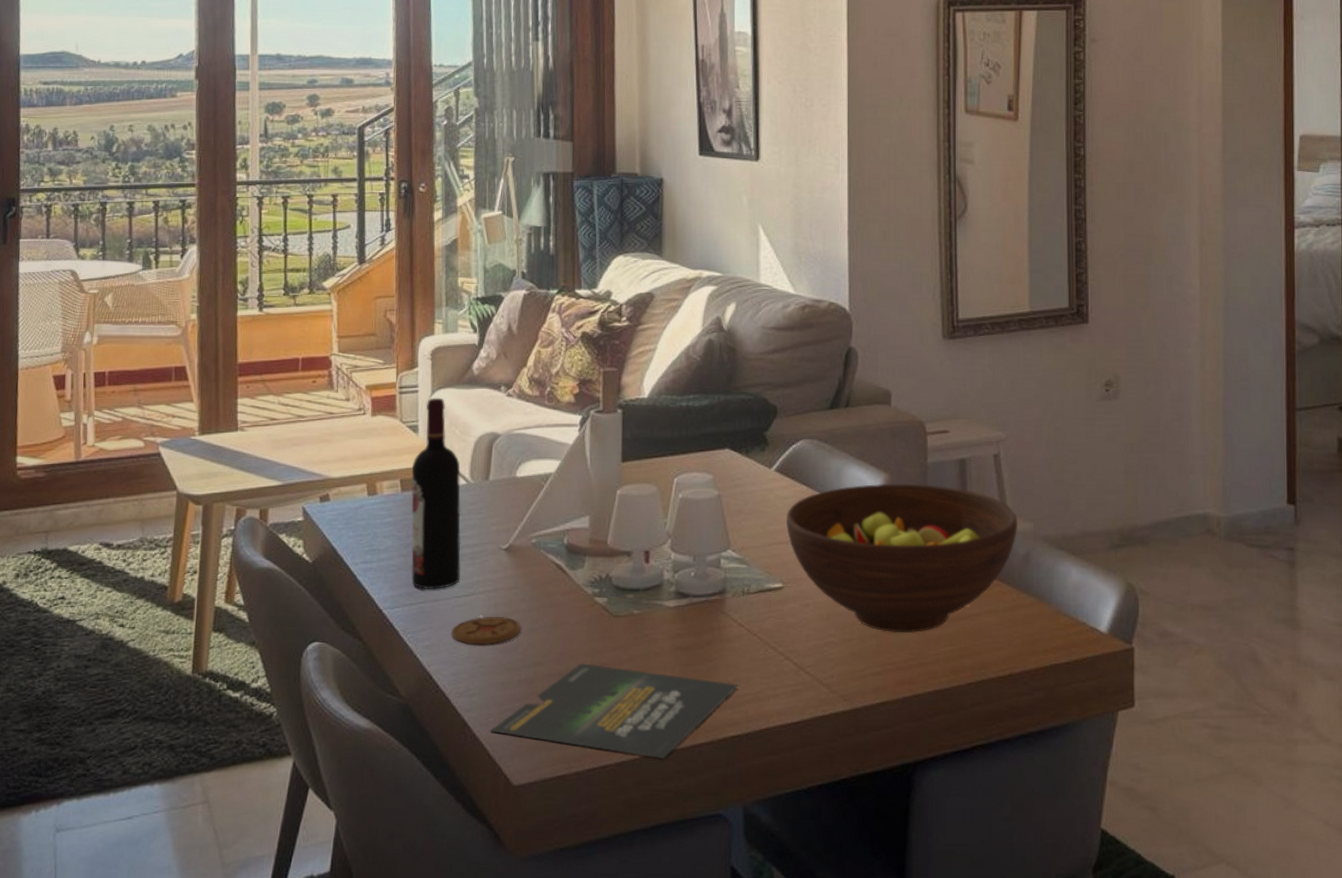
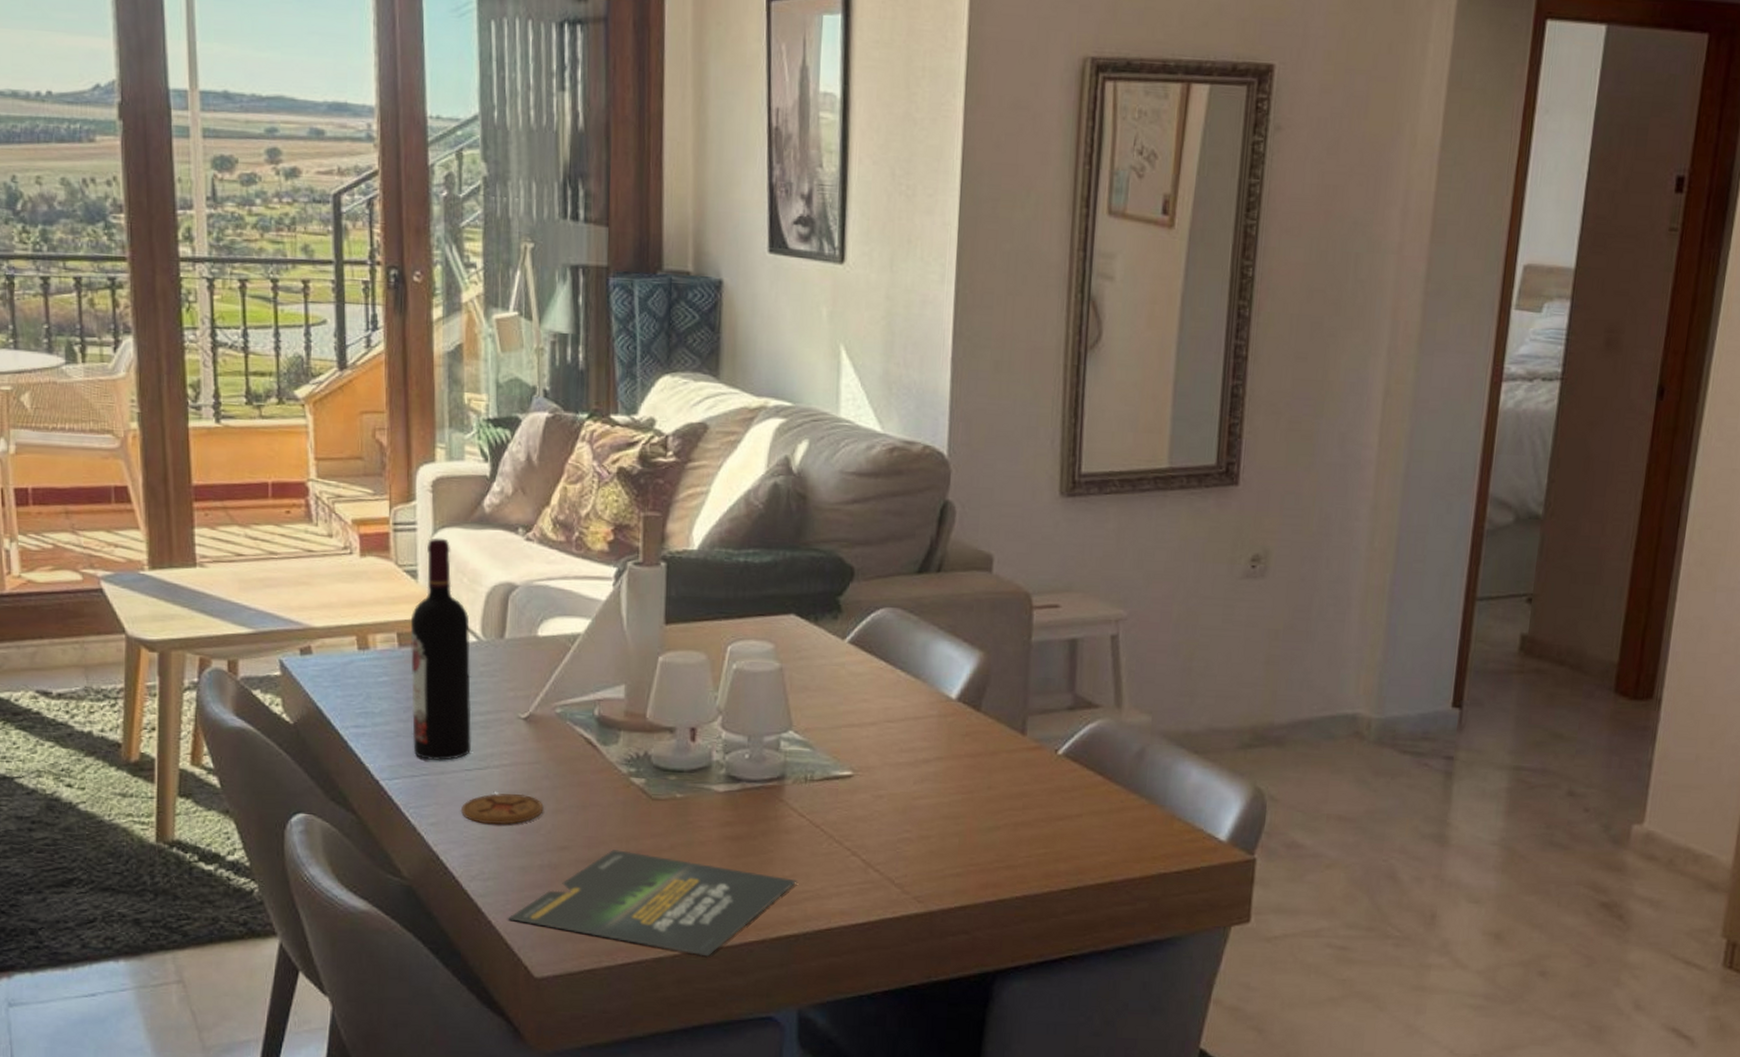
fruit bowl: present [786,483,1017,634] -> none [860,662,1134,833]

